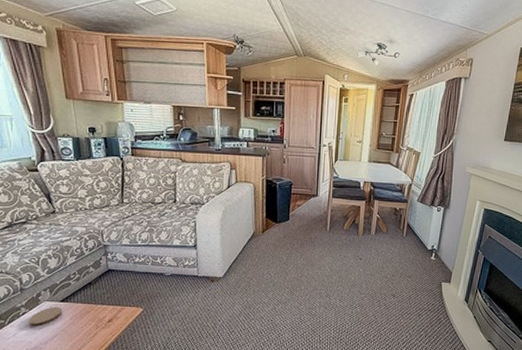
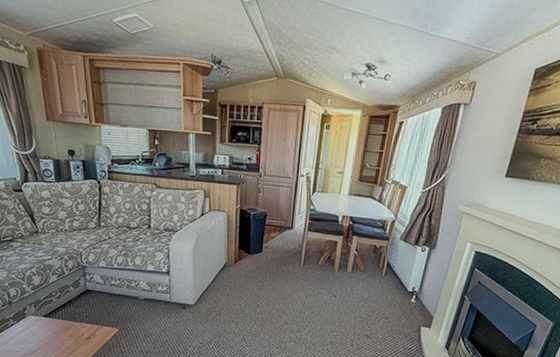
coaster: present [28,306,63,327] -> none [16,320,46,338]

